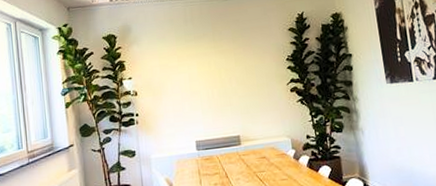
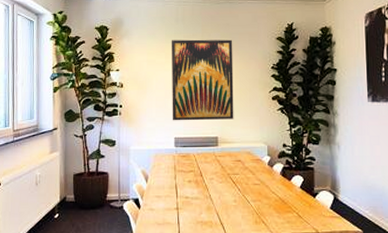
wall art: none [181,35,254,124] -> present [171,39,234,121]

